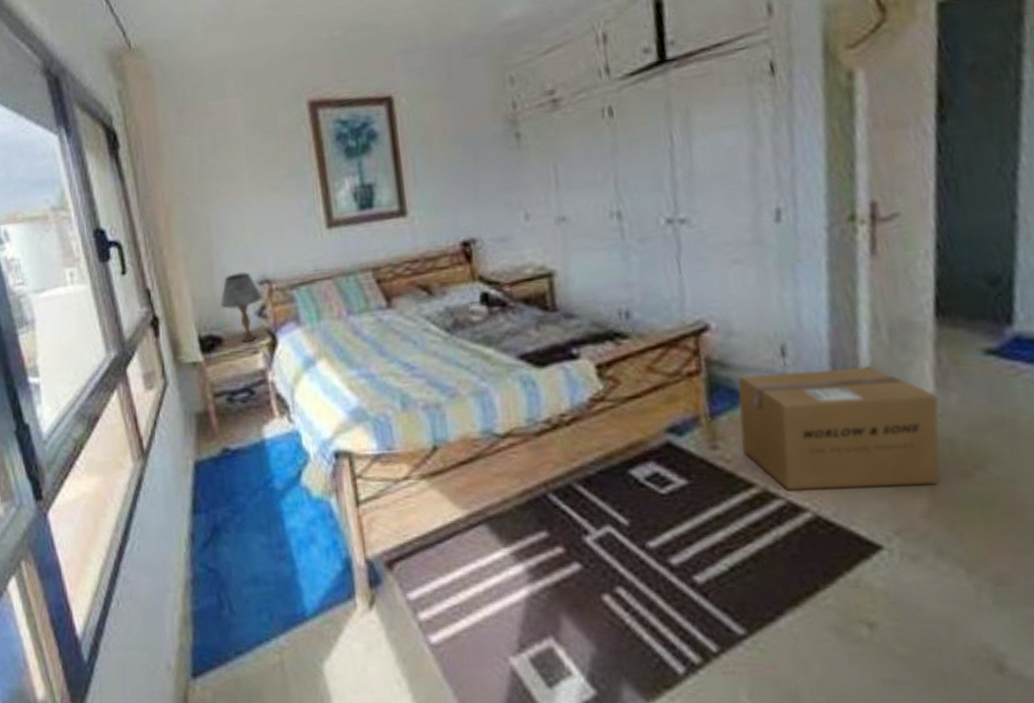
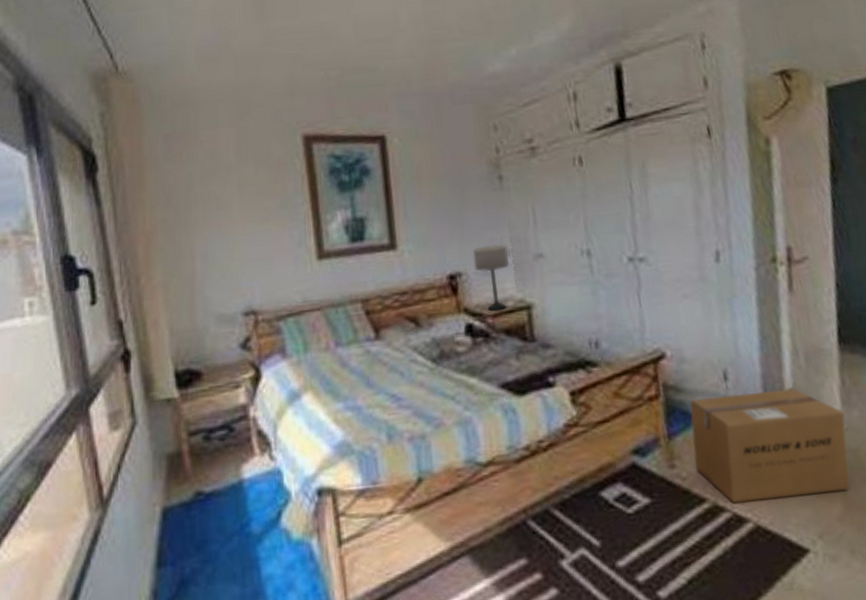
table lamp: present [220,271,263,344] -> none [201,302,248,378]
table lamp: none [487,208,528,279] -> present [472,244,509,311]

